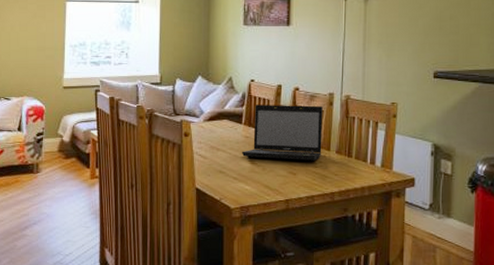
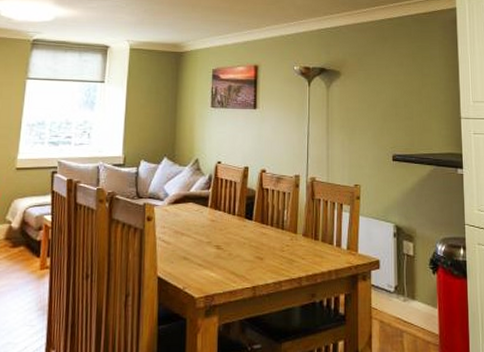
laptop: present [241,105,323,161] -> none [207,187,289,244]

